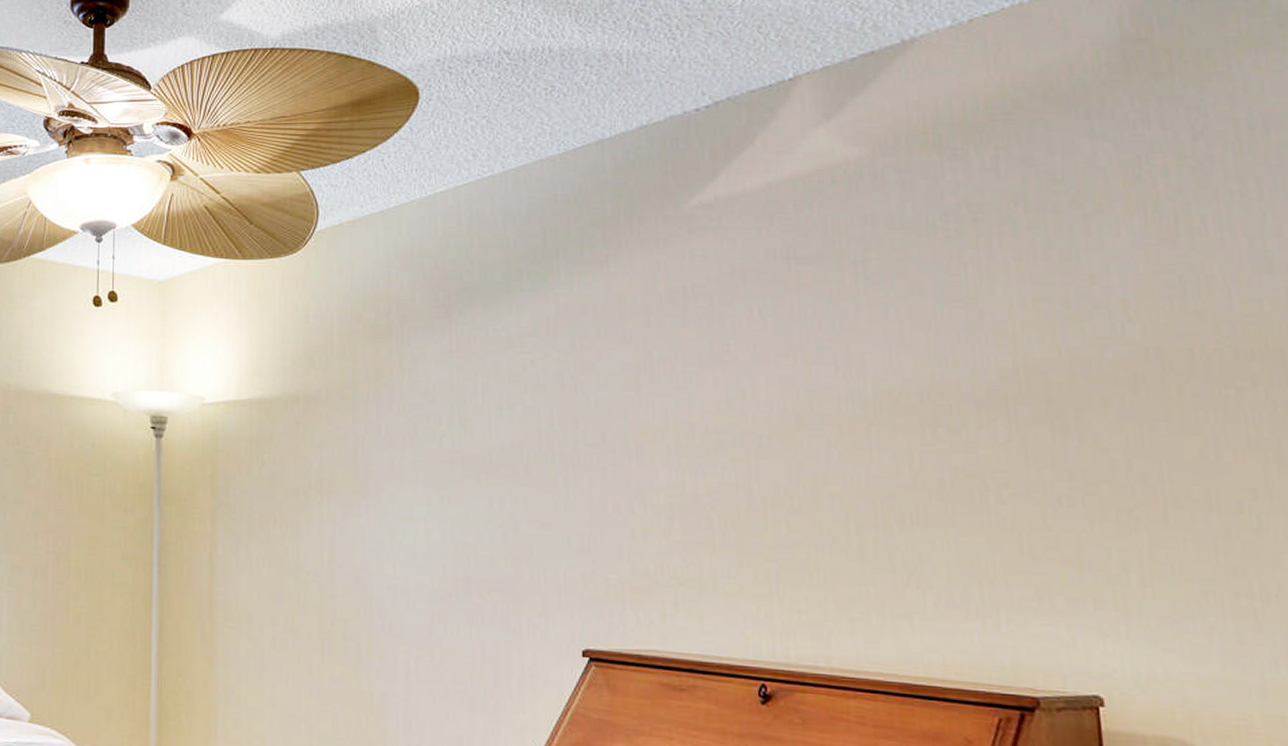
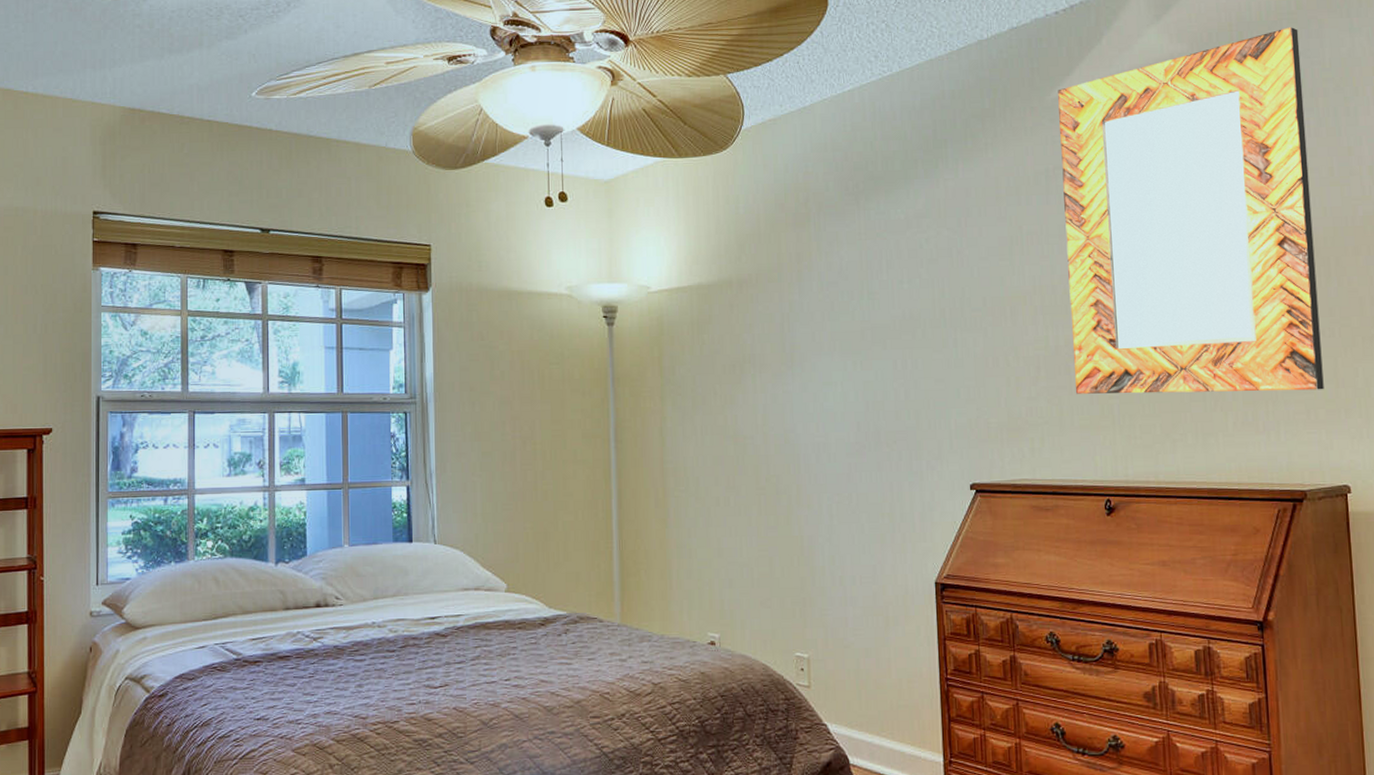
home mirror: none [698,130,1062,572] -> present [1058,27,1324,394]

